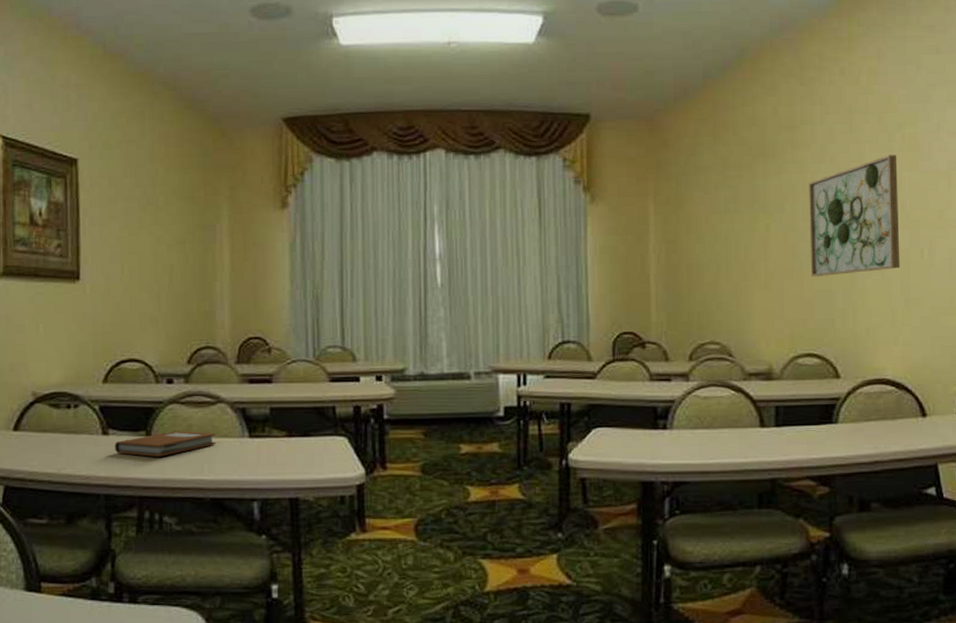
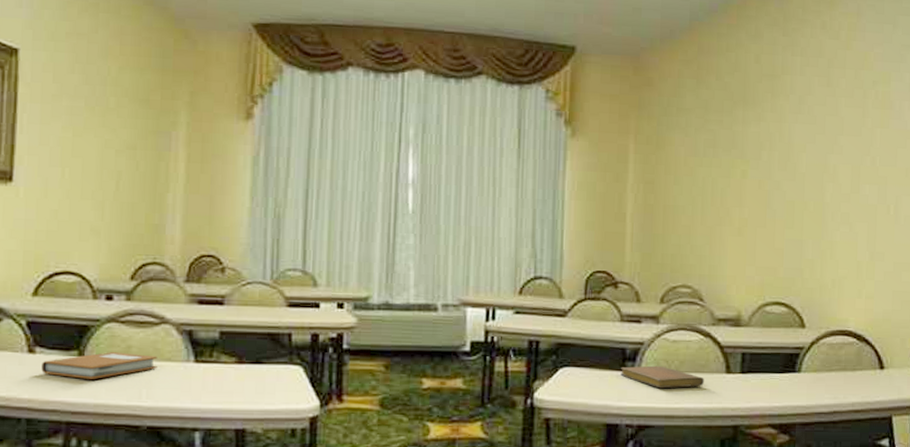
notebook: none [653,422,738,445] -> present [621,365,704,389]
wall art: present [809,155,900,276] -> none [783,111,870,226]

